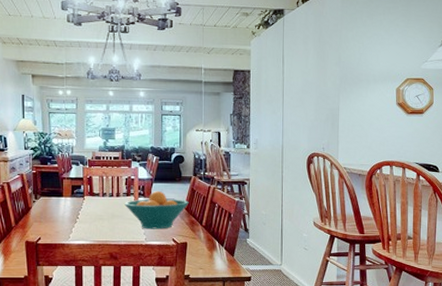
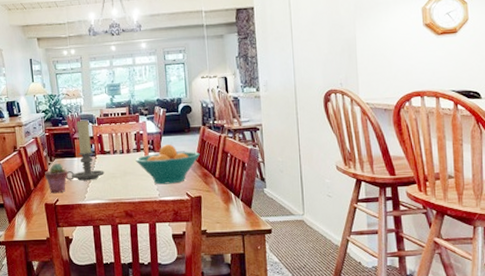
potted succulent: none [28,201,52,232] -> present [45,163,68,194]
candle holder: none [50,160,92,221] -> present [65,120,105,181]

